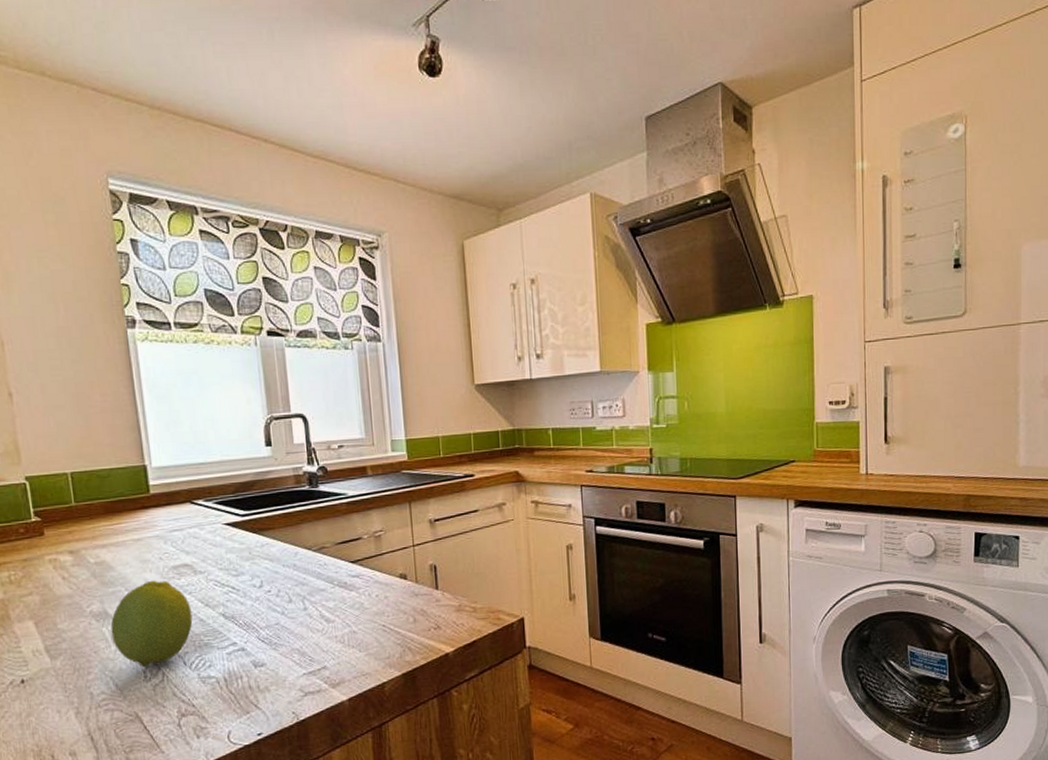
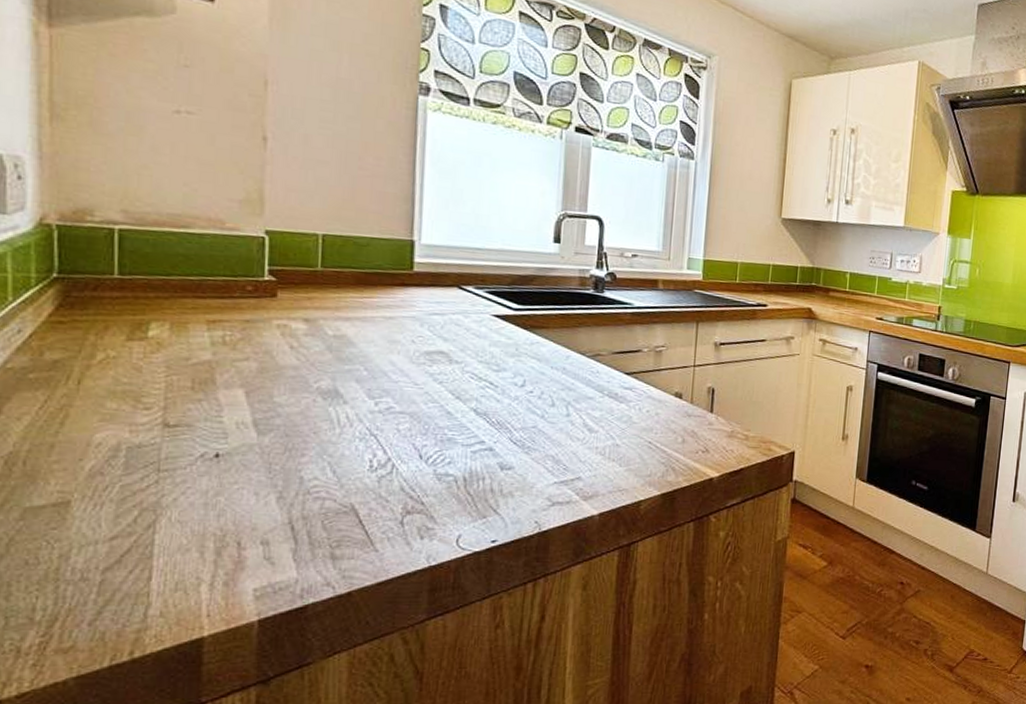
fruit: present [110,580,193,668] -> none [338,363,439,456]

